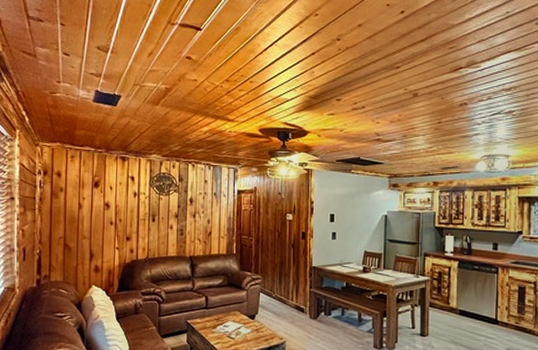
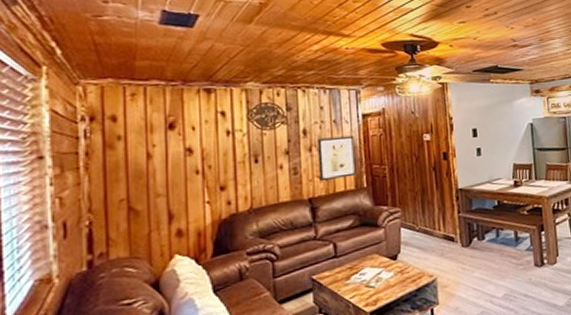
wall art: none [199,207,229,244] -> present [317,135,356,182]

